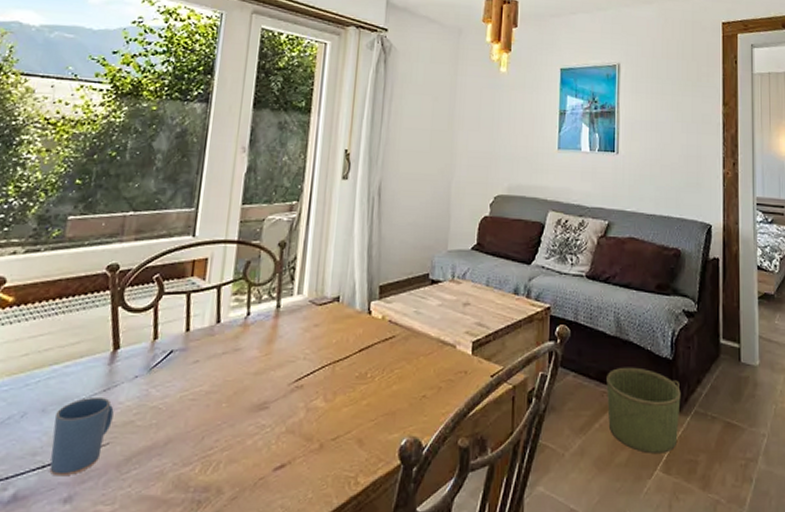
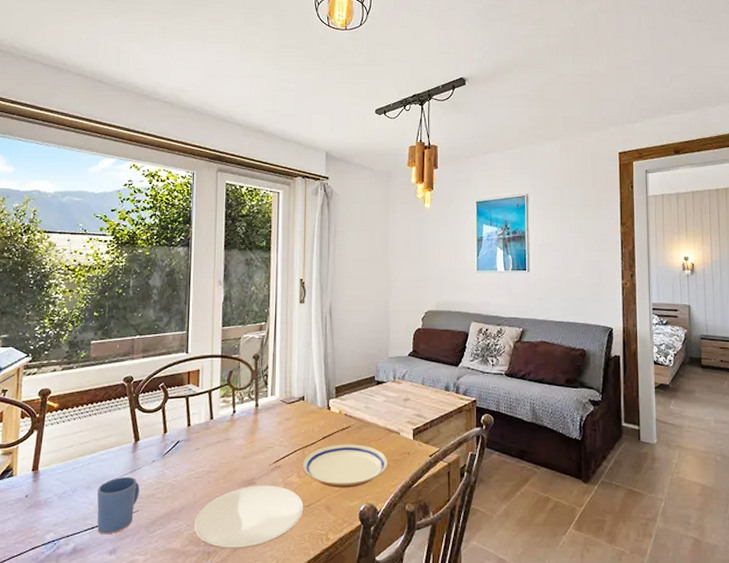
plate: none [182,411,329,497] -> present [194,486,304,549]
plate: none [332,358,440,415] -> present [303,444,388,488]
basket: present [606,367,681,453] -> none [525,447,589,515]

